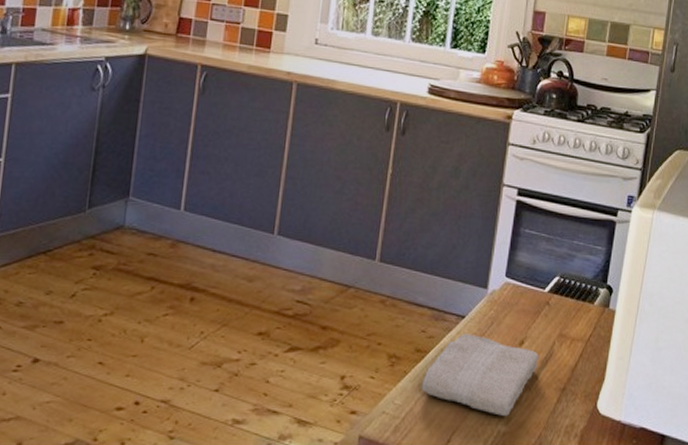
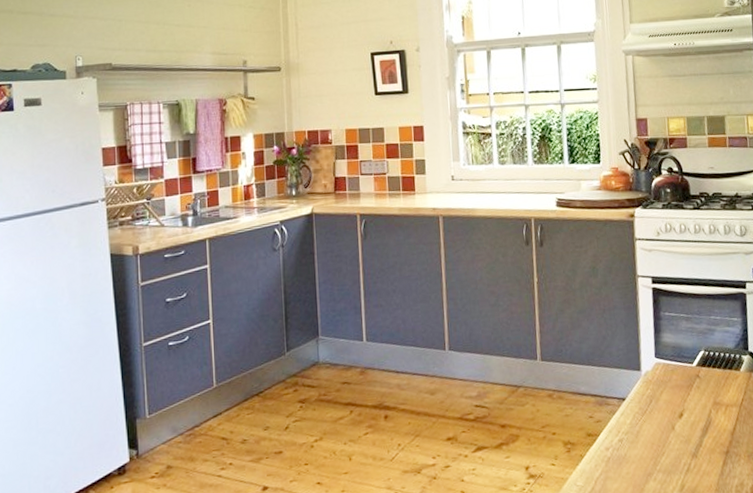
washcloth: present [421,333,539,416] -> none [597,413,700,484]

